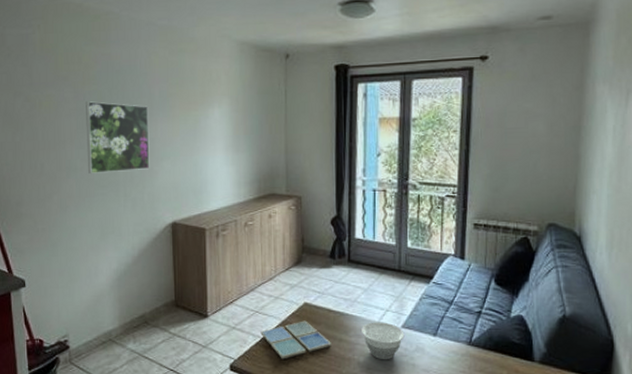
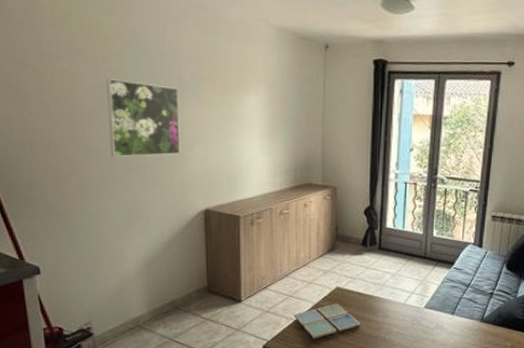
bowl: present [362,322,405,360] -> none [388,303,427,337]

